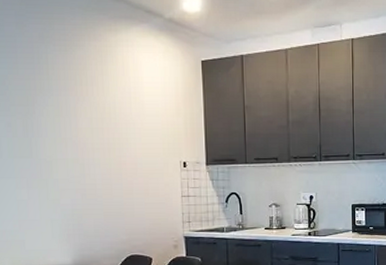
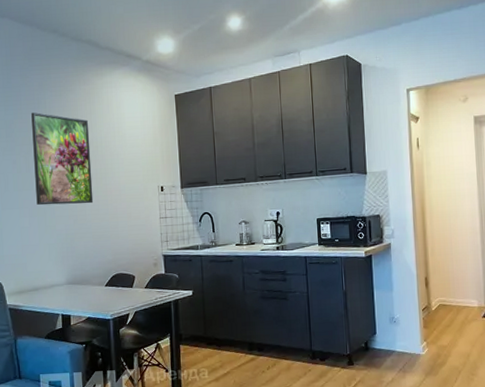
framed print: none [30,68,105,177] -> present [31,112,94,205]

